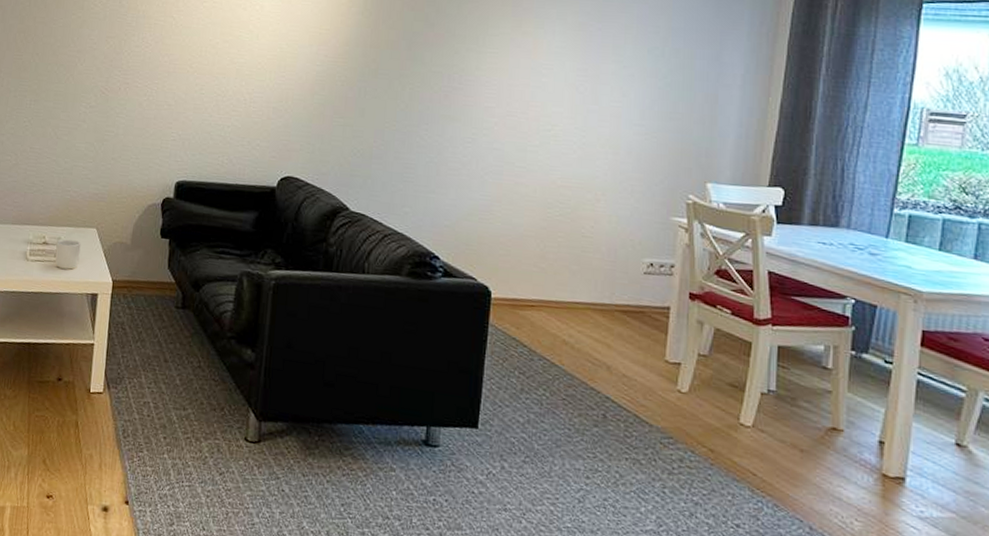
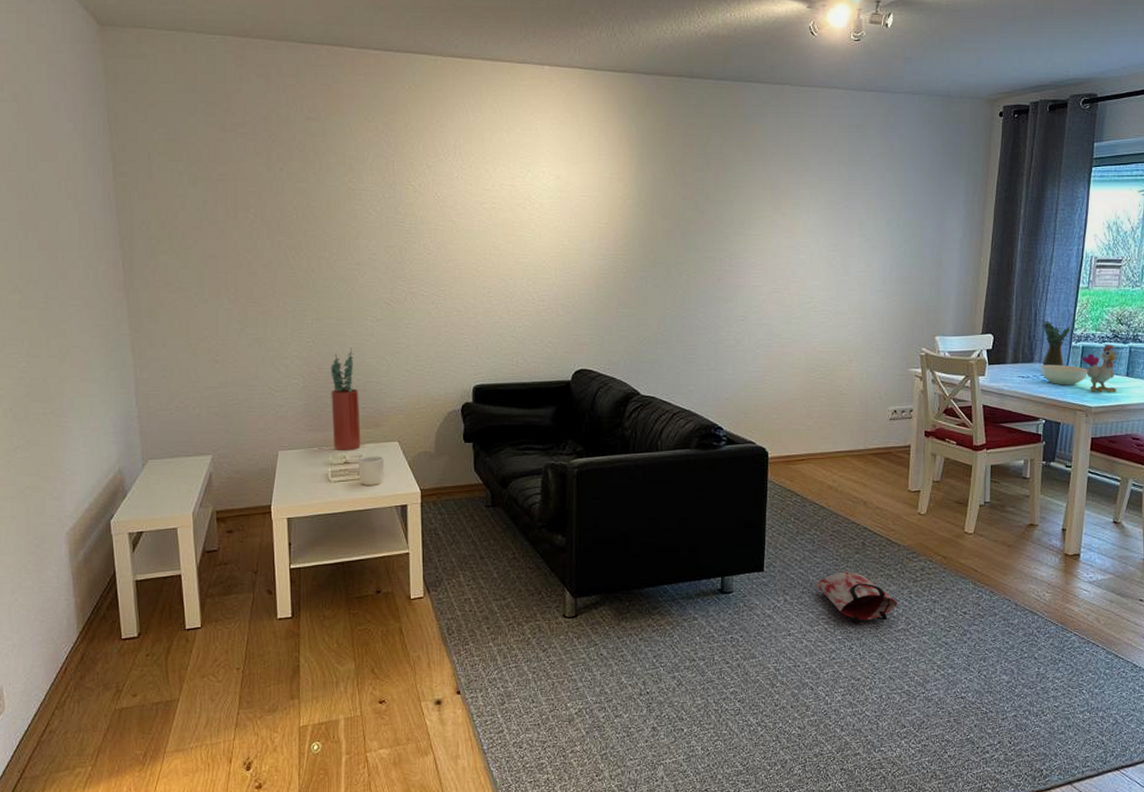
vase: none [35,131,66,233] -> present [331,348,361,451]
bag: none [541,445,648,516] -> present [815,571,899,624]
bowl: none [849,231,916,262] -> present [1041,364,1088,385]
vase: none [851,177,892,237] -> present [1042,319,1071,366]
toy: none [908,215,960,278] -> present [1082,344,1117,393]

